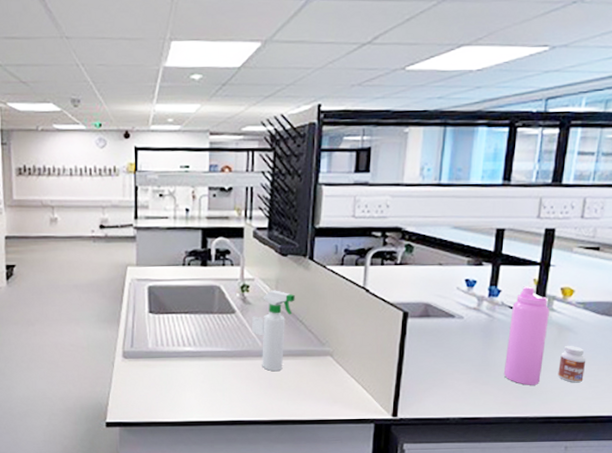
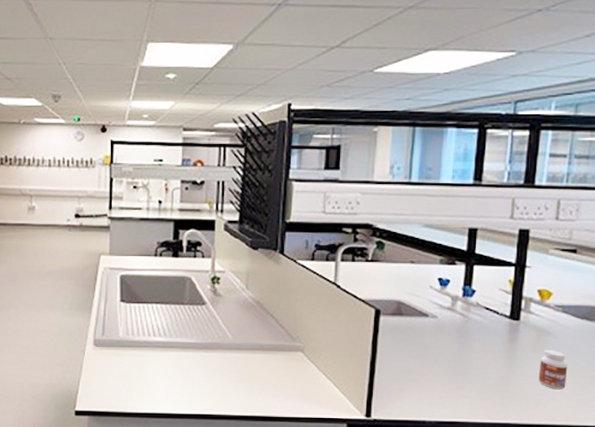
spray bottle: present [252,290,295,371] -> none [223,283,265,365]
water bottle: present [503,286,550,385] -> none [480,287,527,390]

